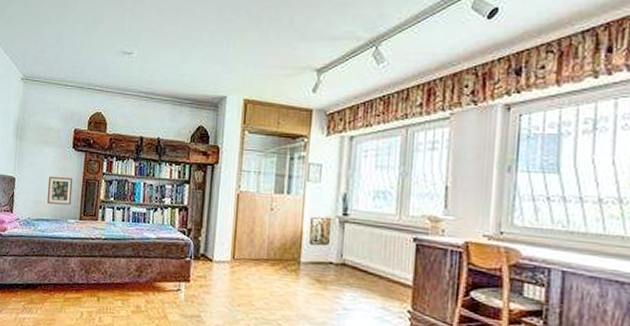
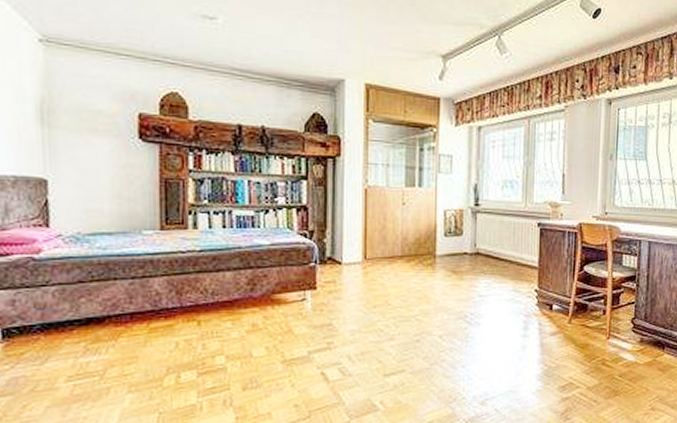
picture frame: present [46,177,73,205] -> none [104,177,146,212]

